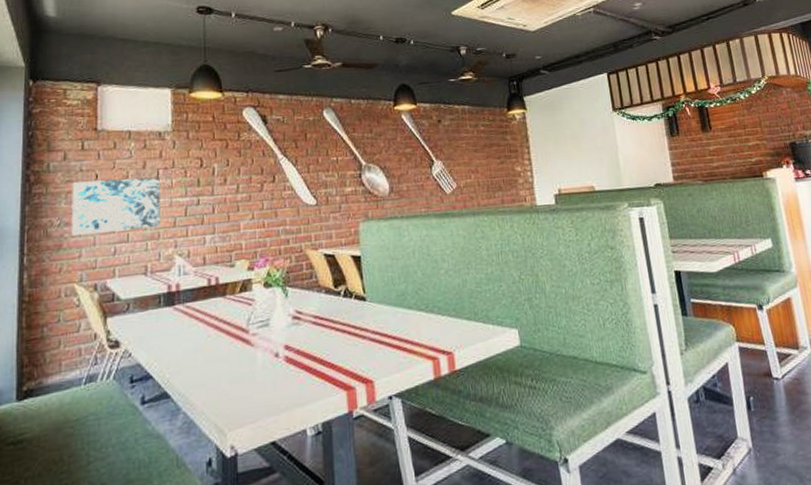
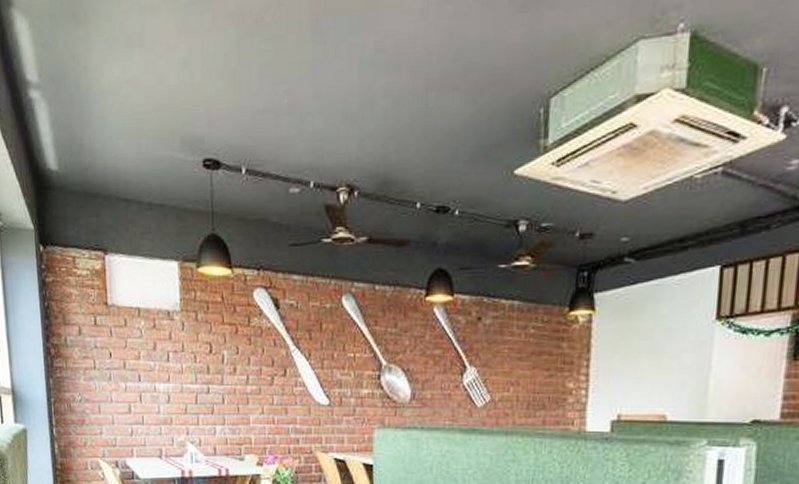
wall art: present [71,177,160,236] -> none [88,358,173,413]

